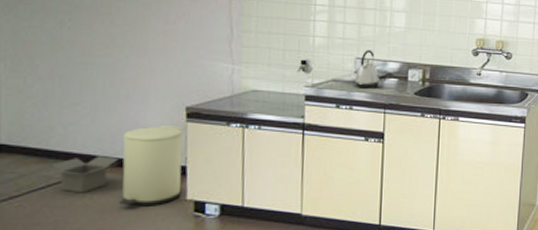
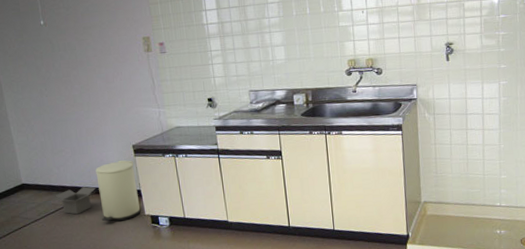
kettle: present [354,50,380,90] -> none [251,82,272,117]

